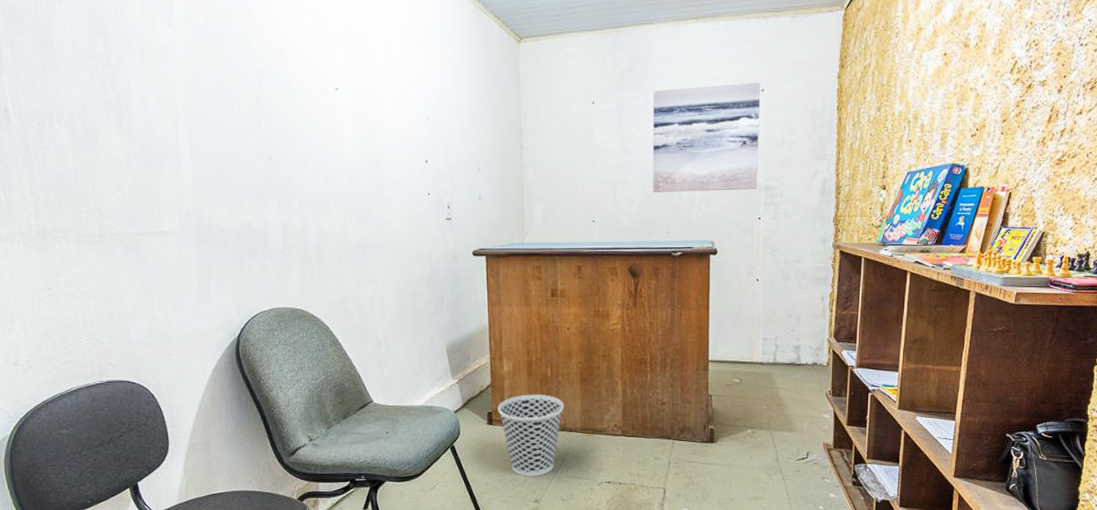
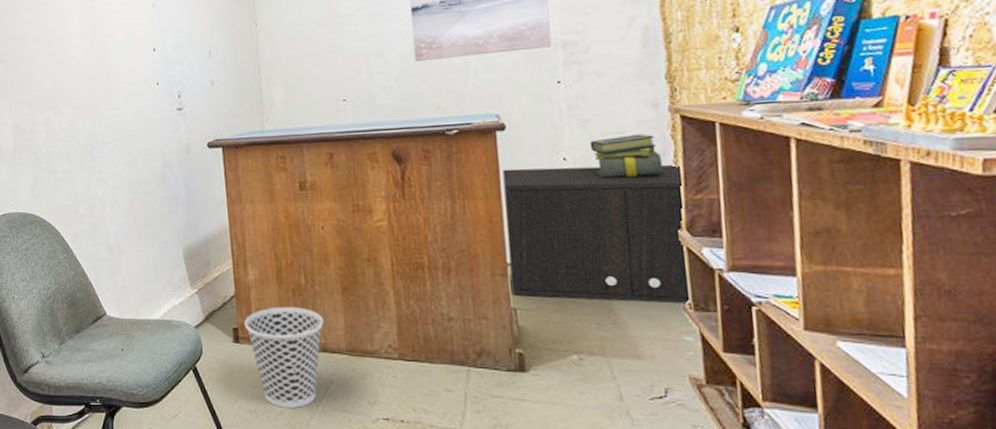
storage cabinet: none [711,286,835,391] -> present [502,165,689,304]
stack of books: none [776,263,824,297] -> present [589,134,663,178]

